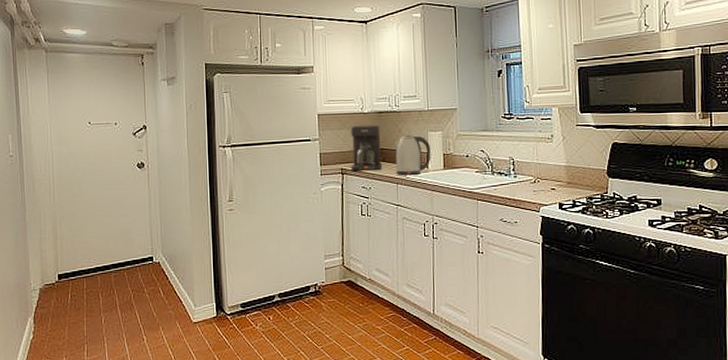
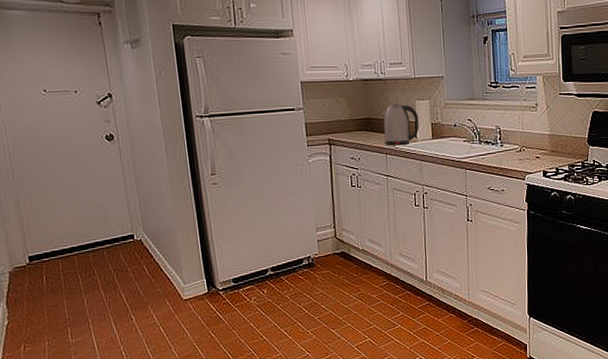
coffee maker: present [351,124,383,171] -> none [336,93,371,141]

